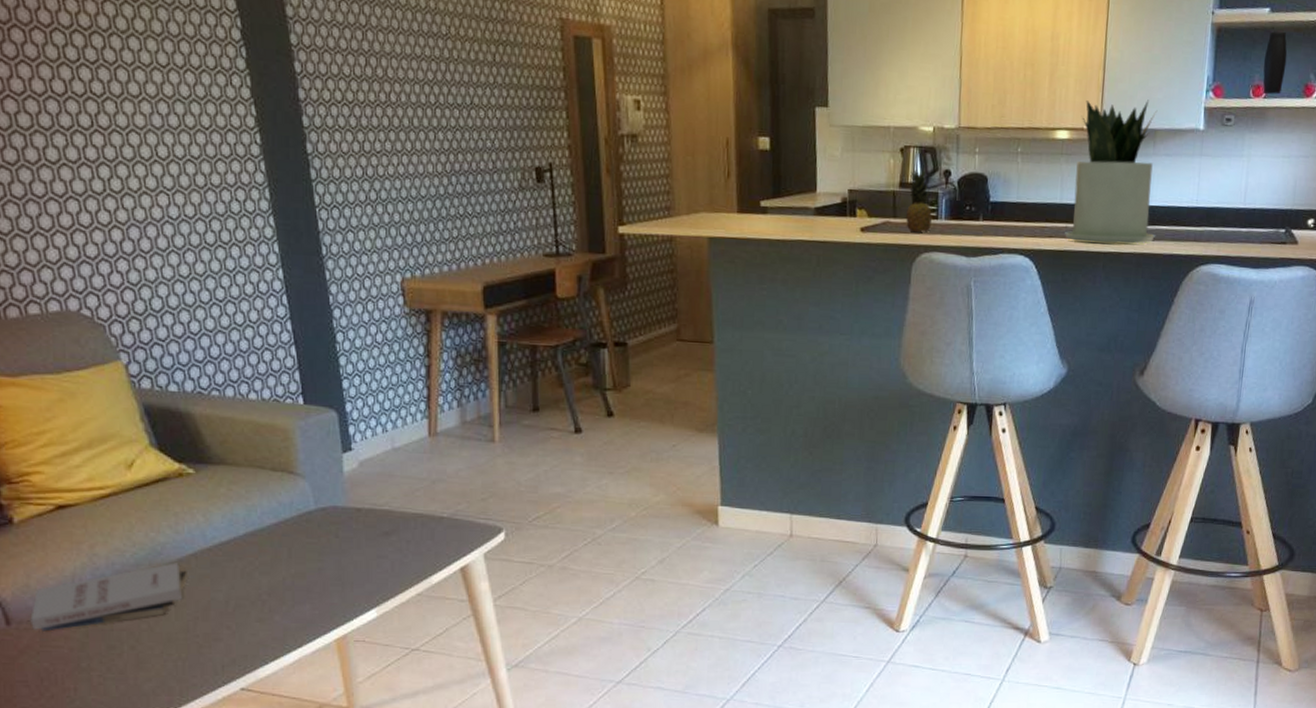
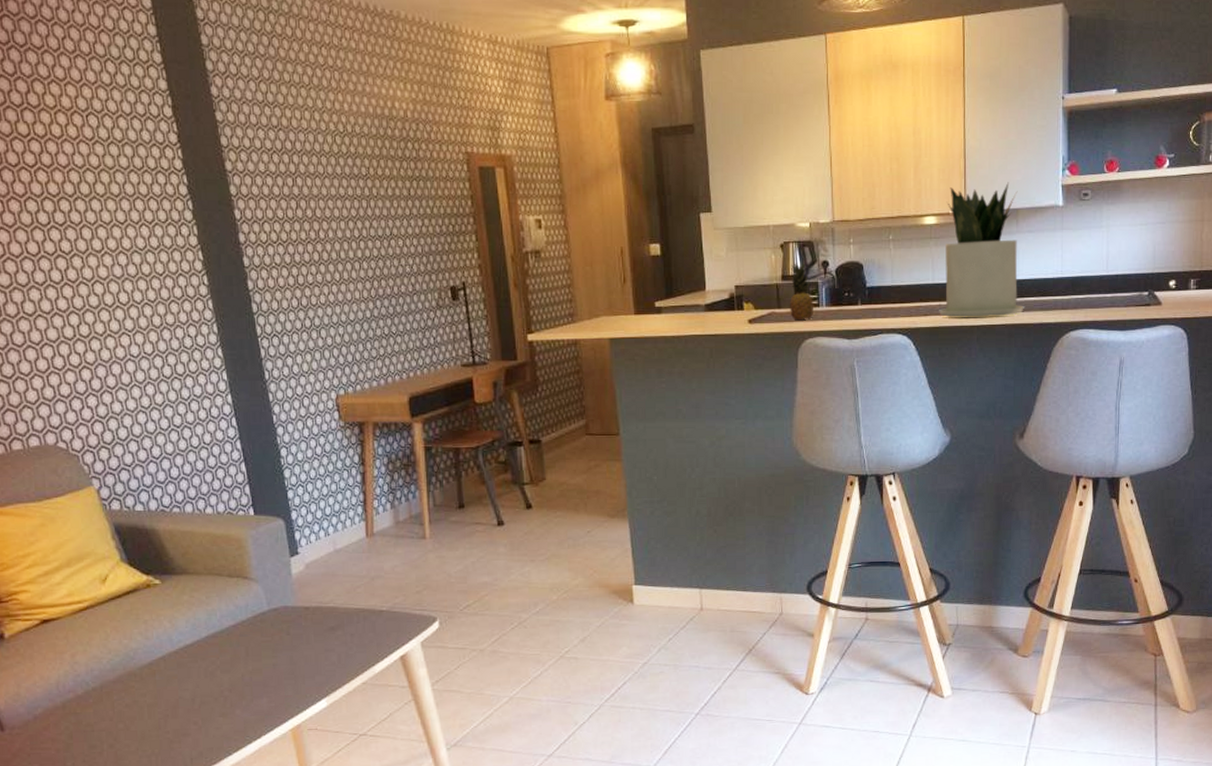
books: present [30,563,189,632] -> none [21,666,159,735]
vase: present [1263,31,1288,95] -> none [1114,109,1137,169]

